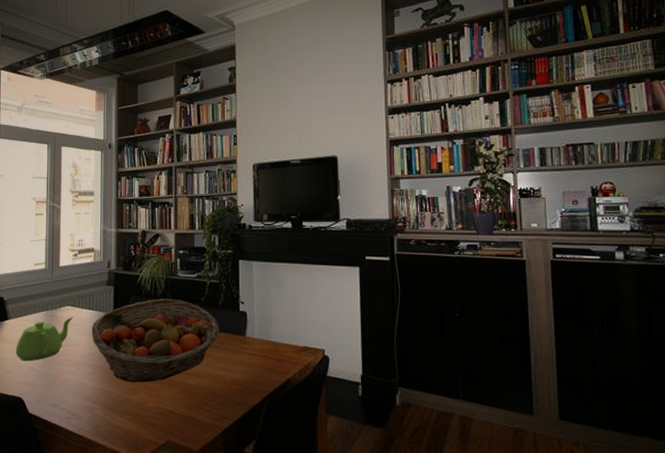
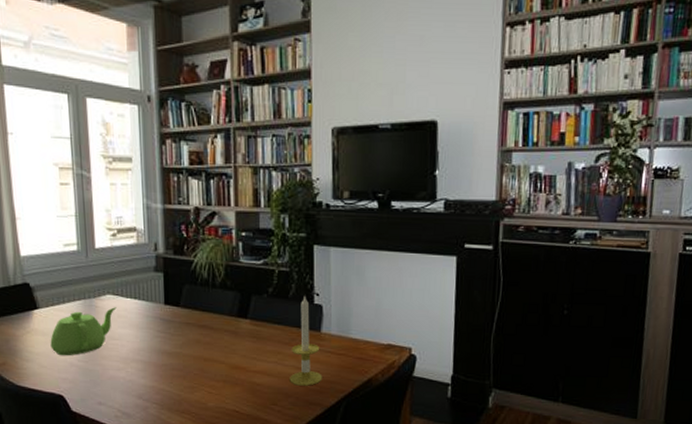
fruit basket: present [91,299,220,383] -> none [138,288,291,381]
candle: none [218,304,247,387] -> present [289,295,323,386]

